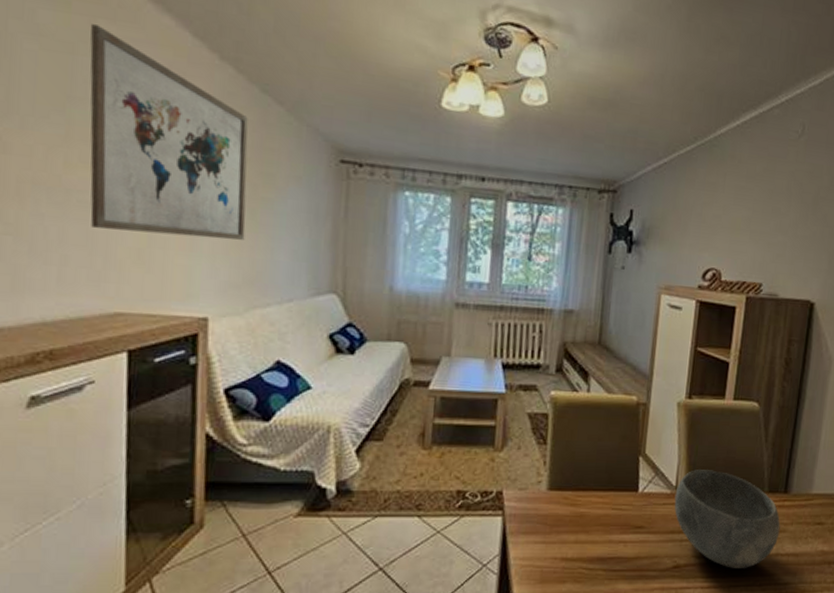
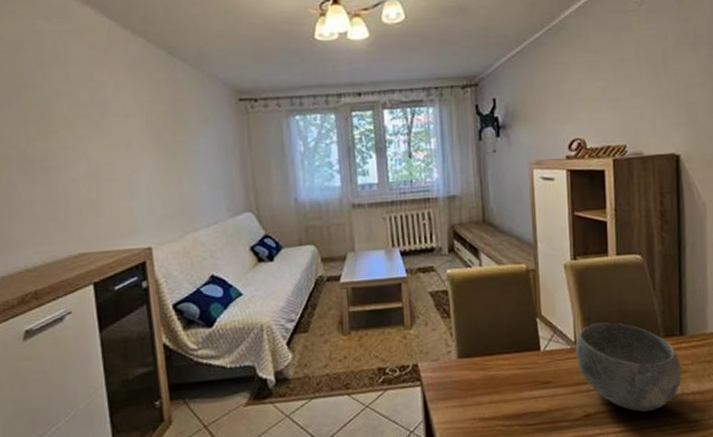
wall art: present [90,24,248,240] -> none [30,25,172,187]

